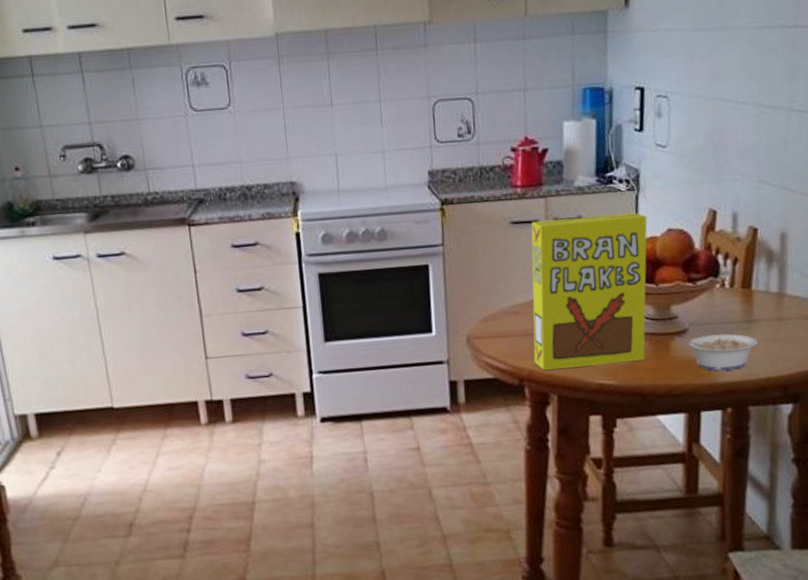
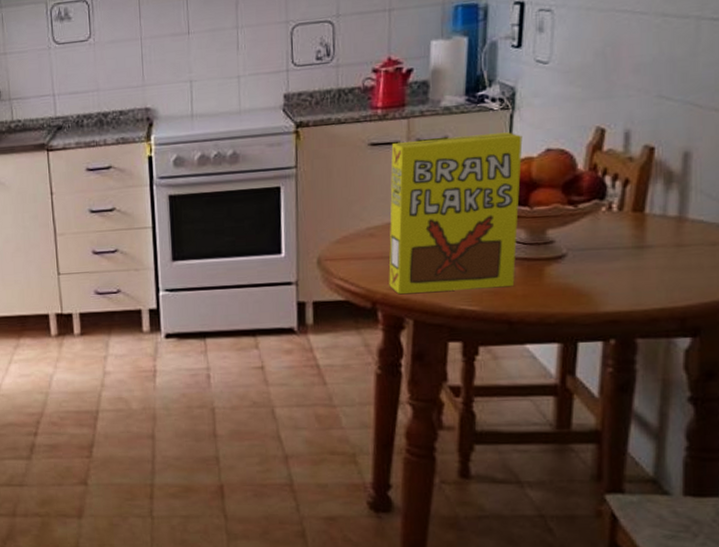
legume: present [675,333,758,371] -> none [550,260,650,300]

